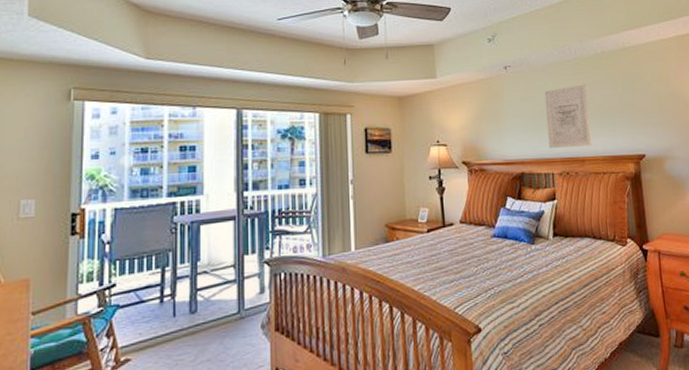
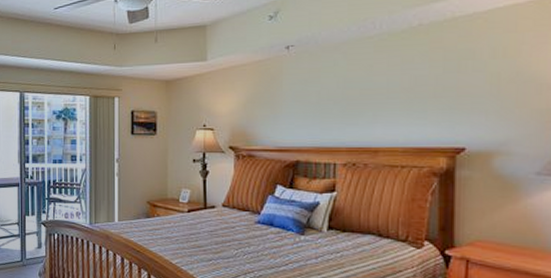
wall art: present [544,84,592,148] -> none [333,64,392,136]

